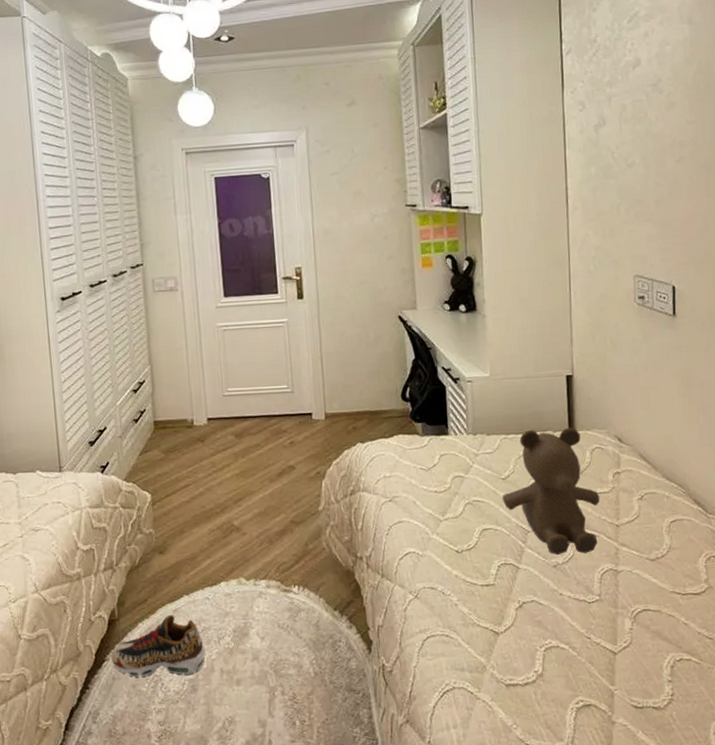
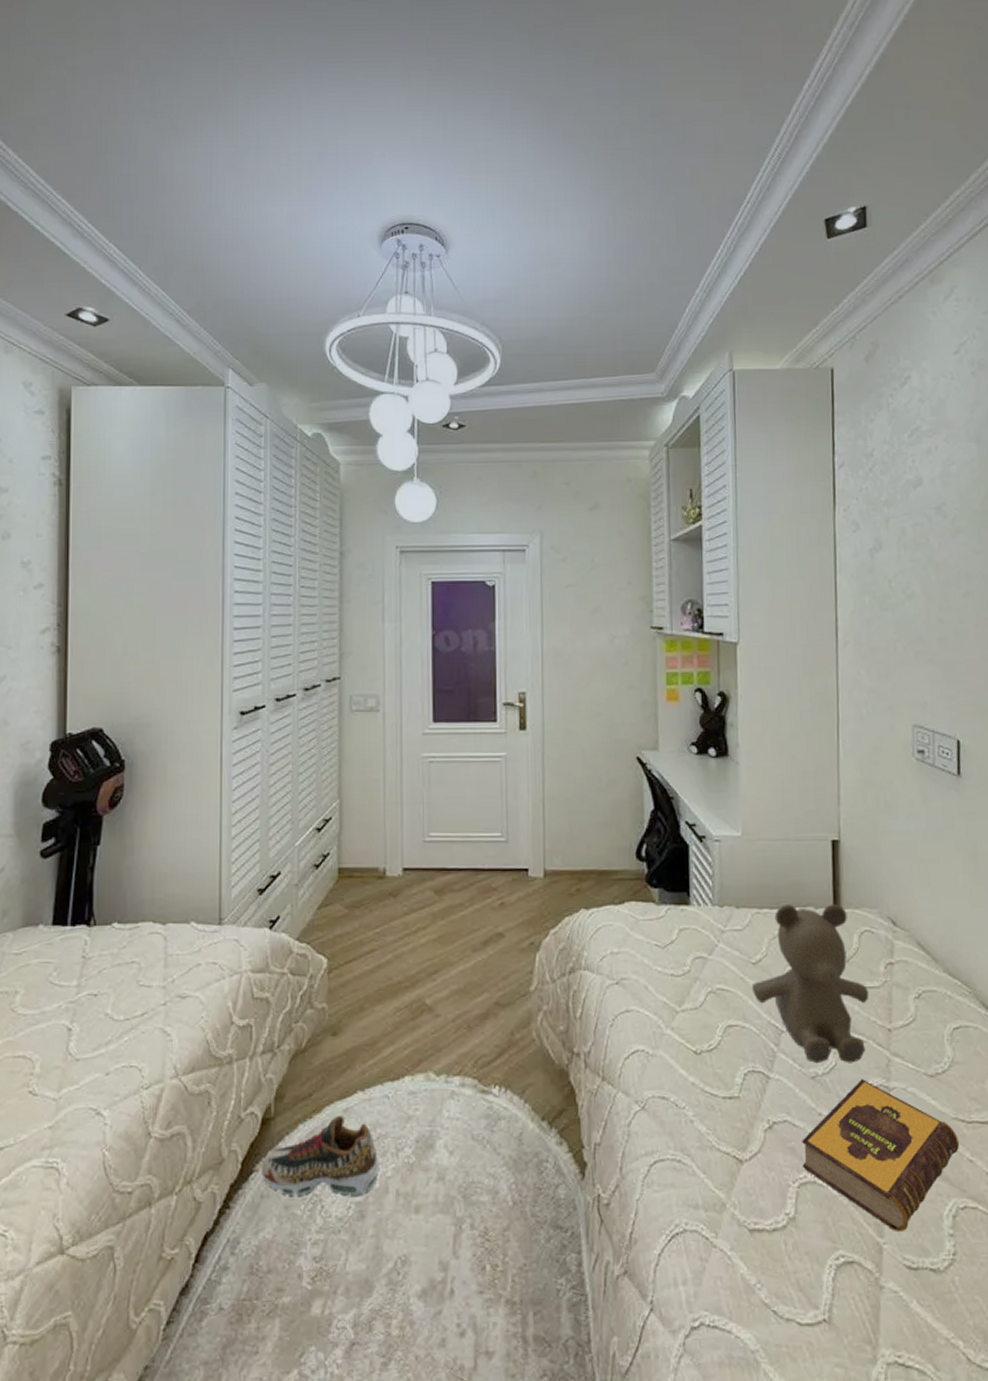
hardback book: none [547,565,677,680] -> present [802,1079,960,1231]

